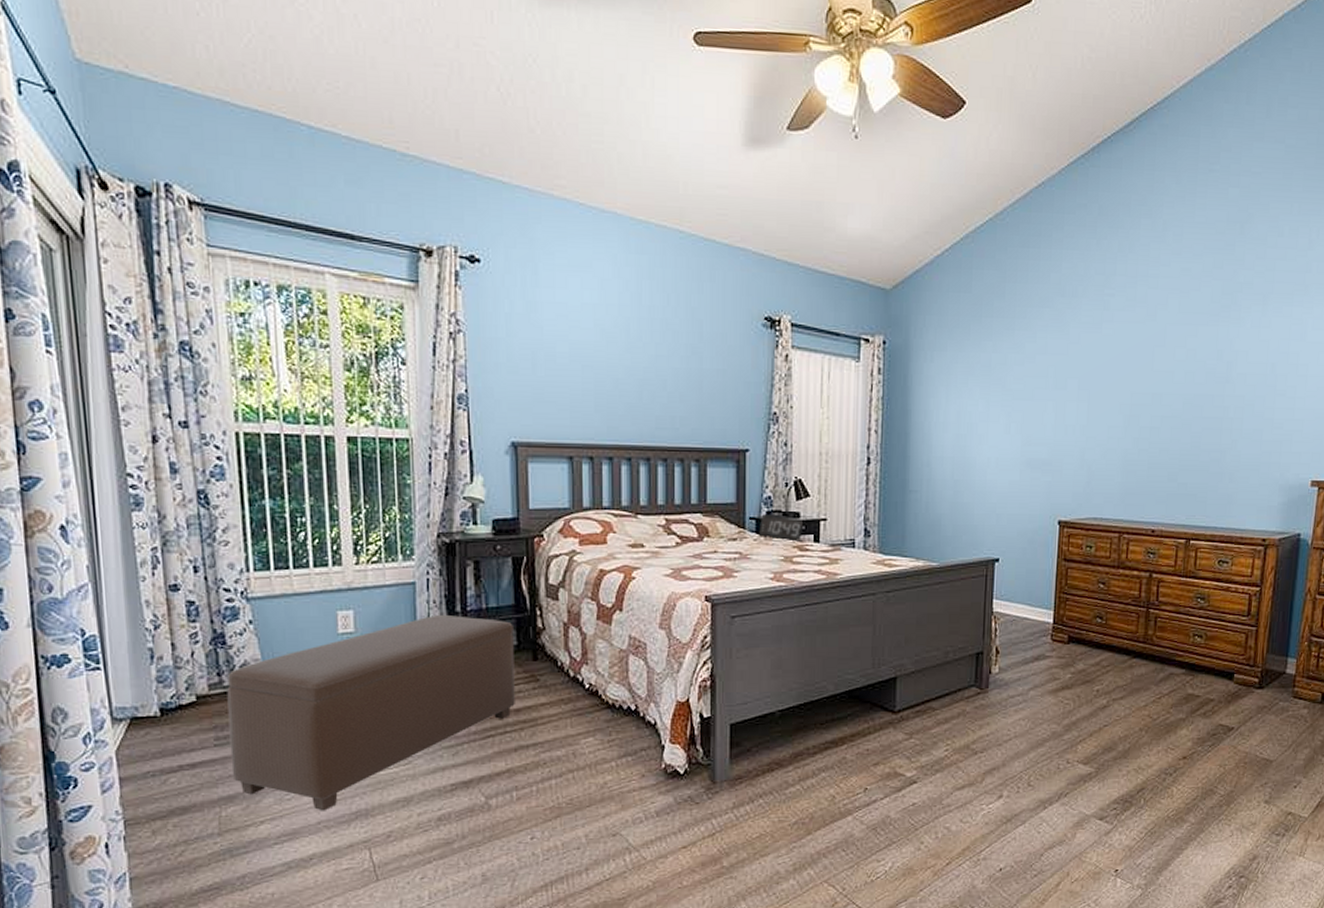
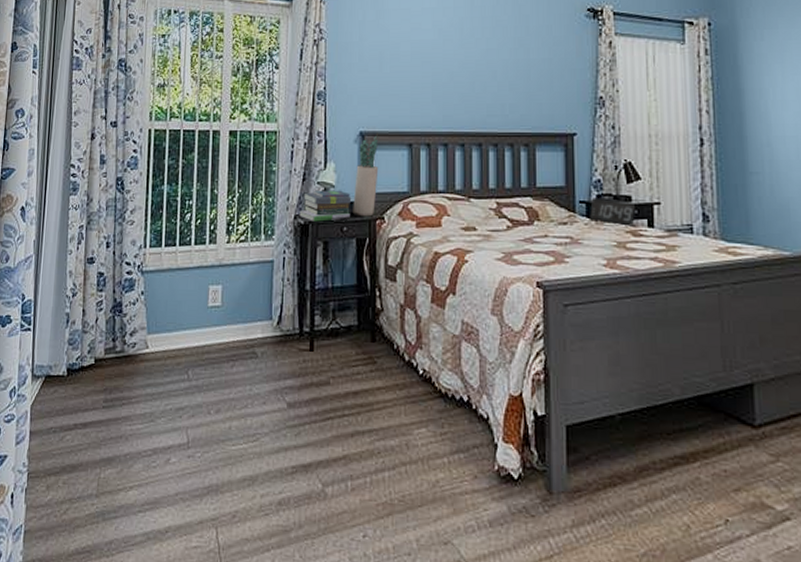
ottoman: present [227,614,515,811] -> none [113,292,355,483]
books: none [443,506,505,540] -> present [299,190,352,222]
vase: none [506,443,535,534] -> present [353,132,379,217]

